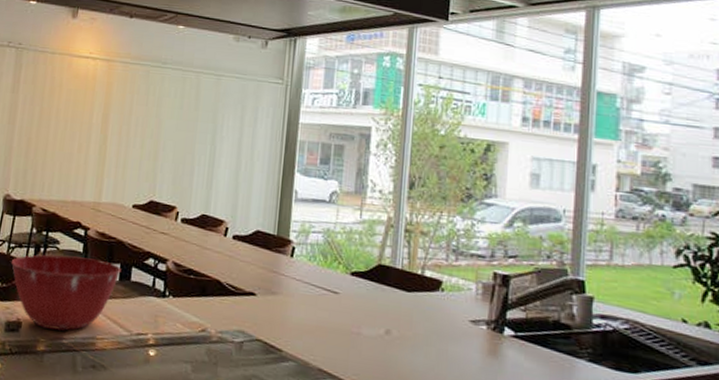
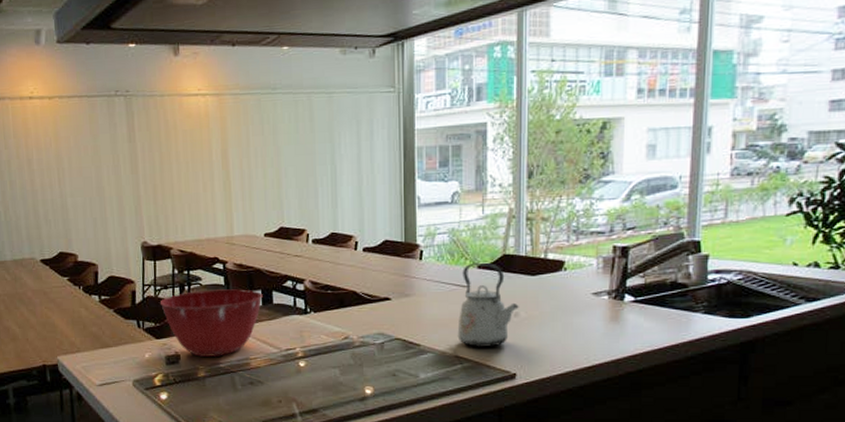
kettle: none [323,268,391,365] -> present [457,262,519,347]

